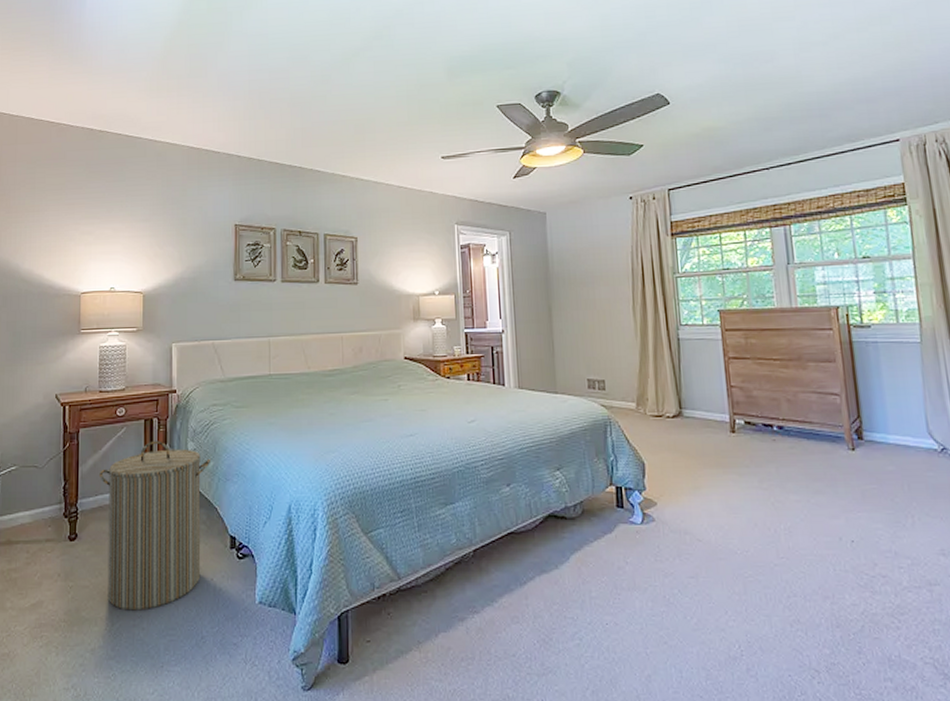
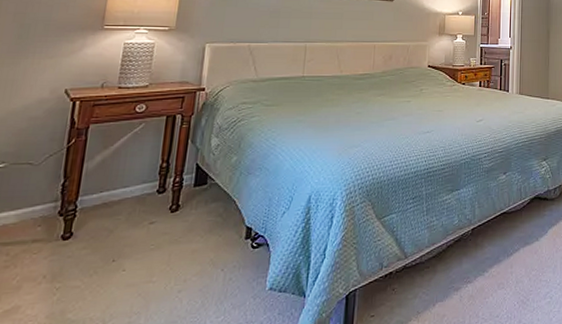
laundry hamper: present [98,440,212,611] -> none [101,136,235,308]

